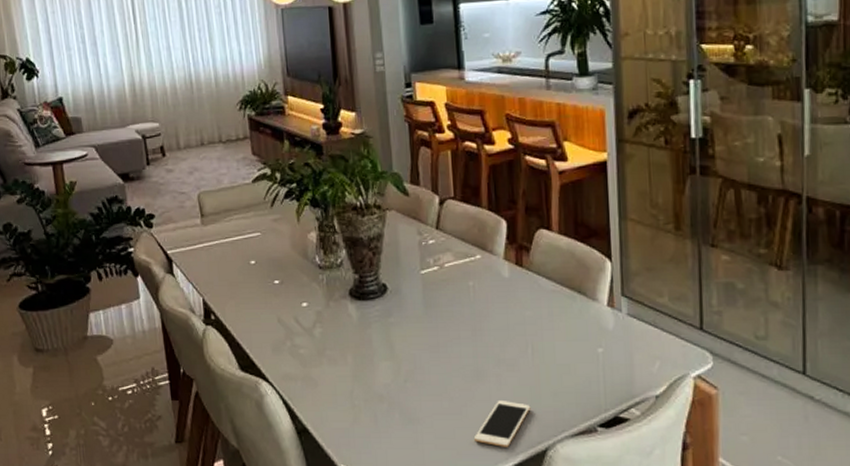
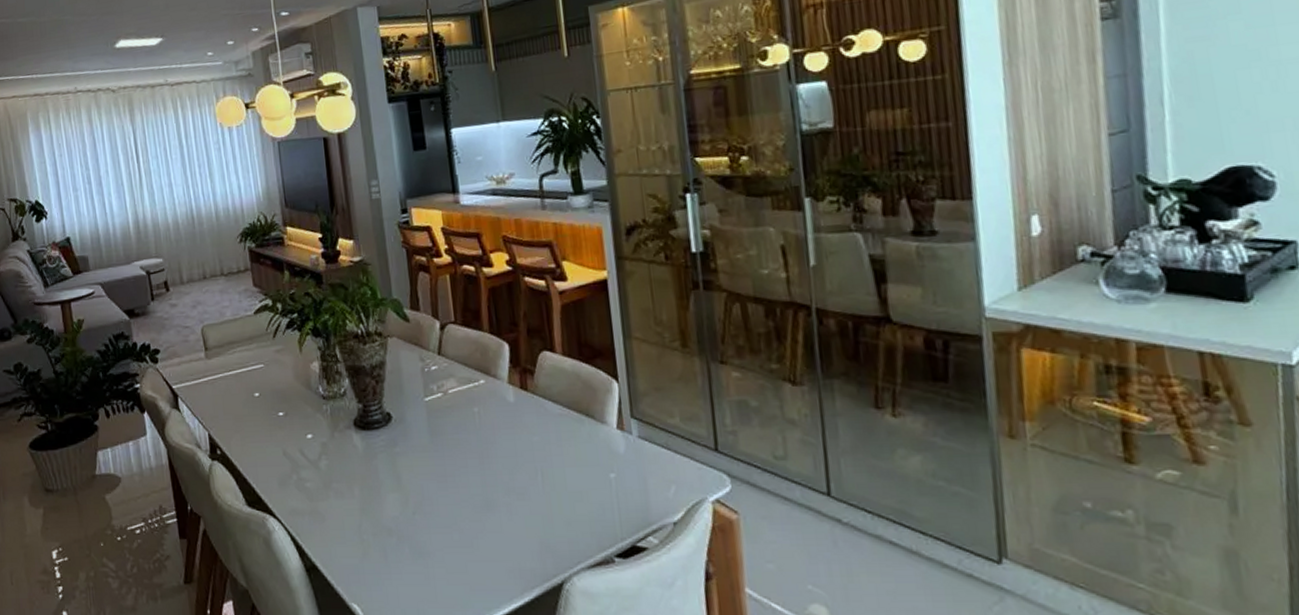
cell phone: present [475,399,531,447] -> none [487,530,544,581]

